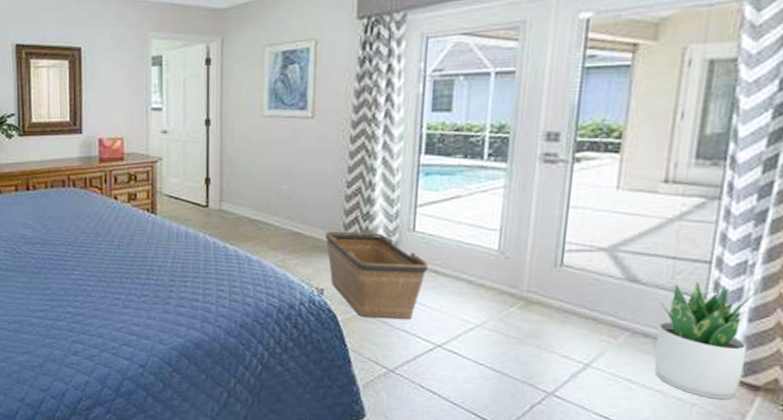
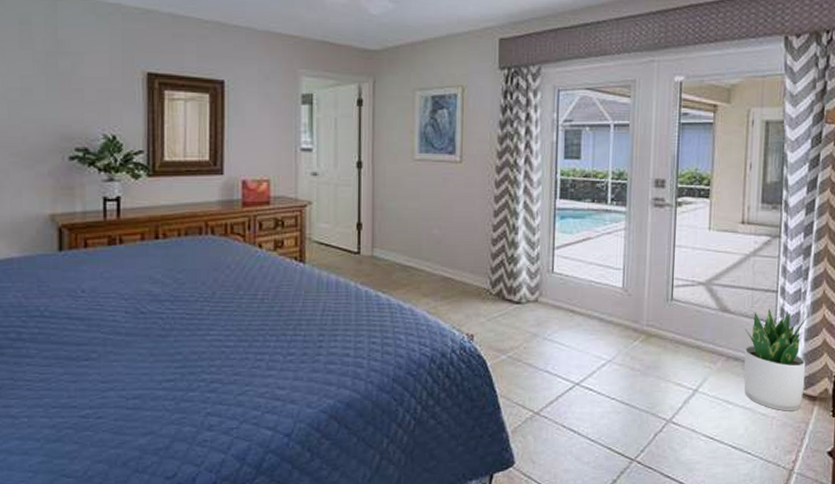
bicycle basket: present [326,231,428,319] -> none [475,274,566,362]

